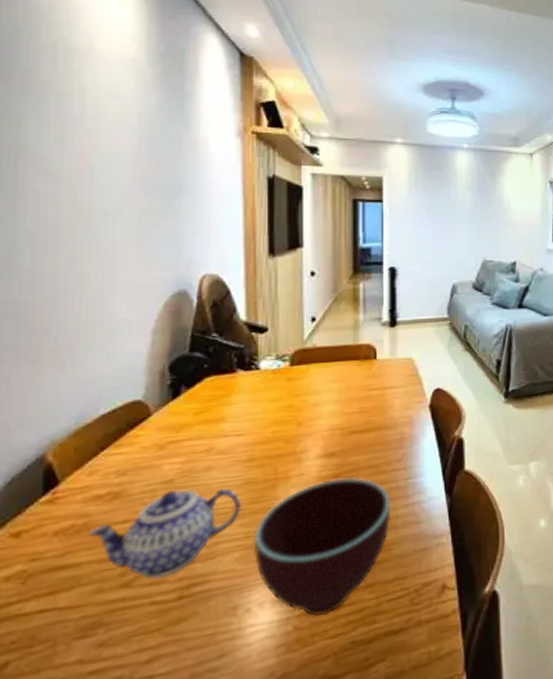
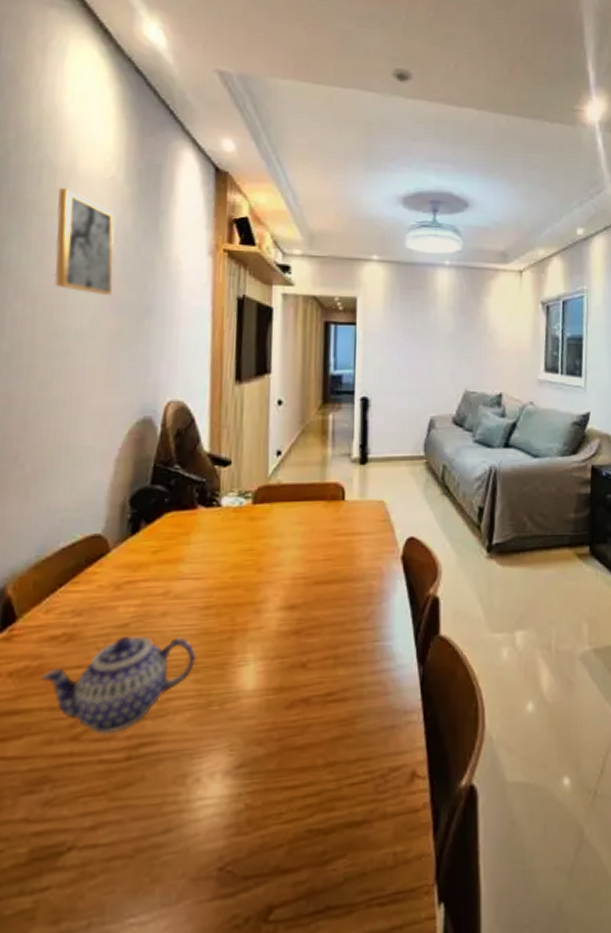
wall art: none [75,68,140,176] -> present [54,188,115,296]
bowl: present [253,477,391,617] -> none [206,634,357,796]

